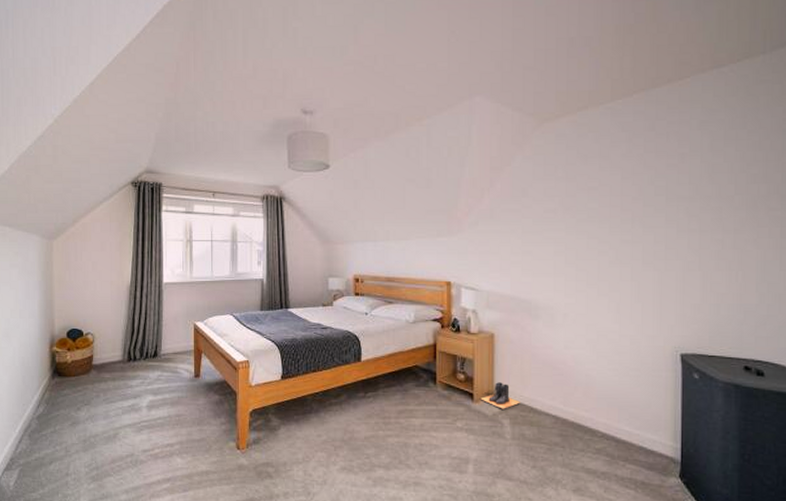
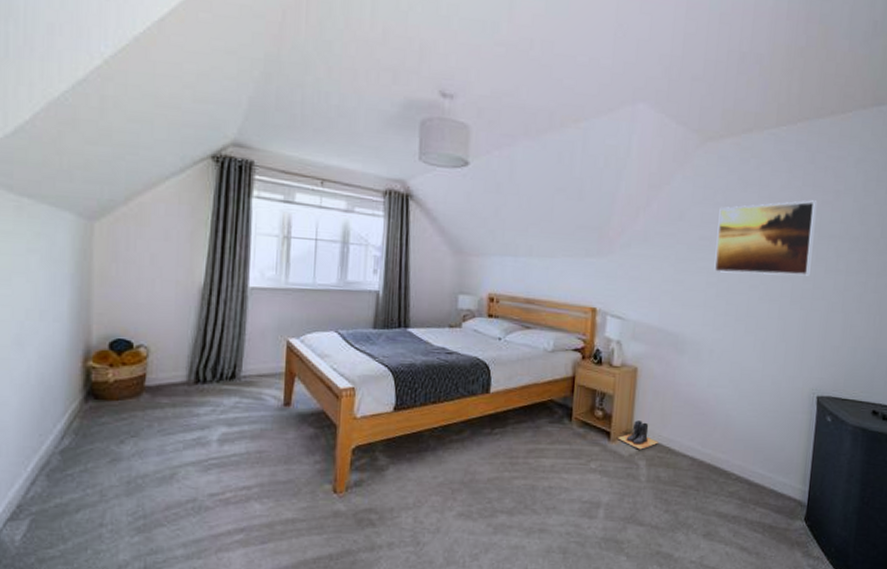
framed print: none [561,165,662,242] -> present [714,200,817,276]

